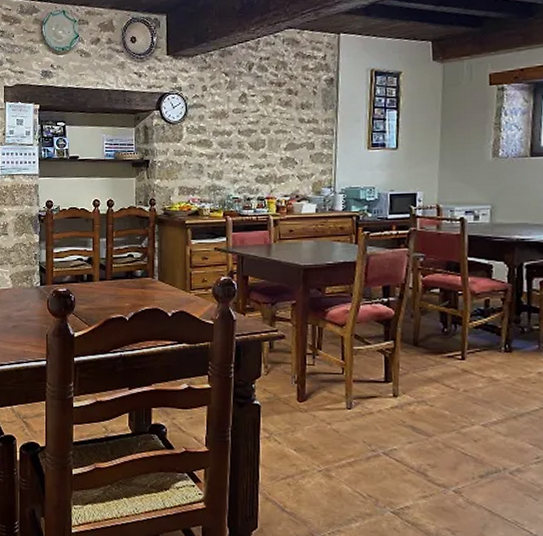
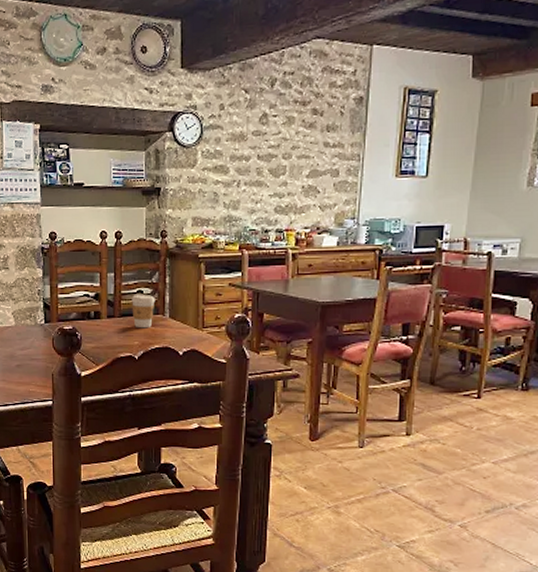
coffee cup: none [122,259,145,291] -> present [132,295,155,328]

